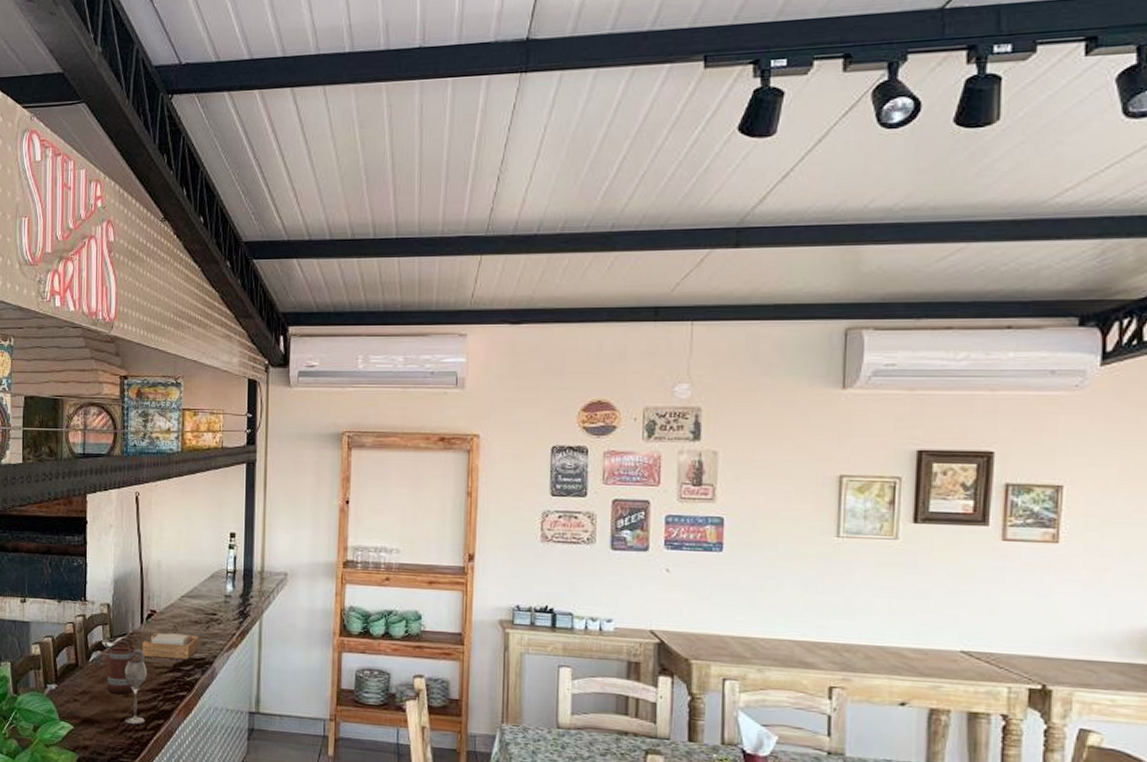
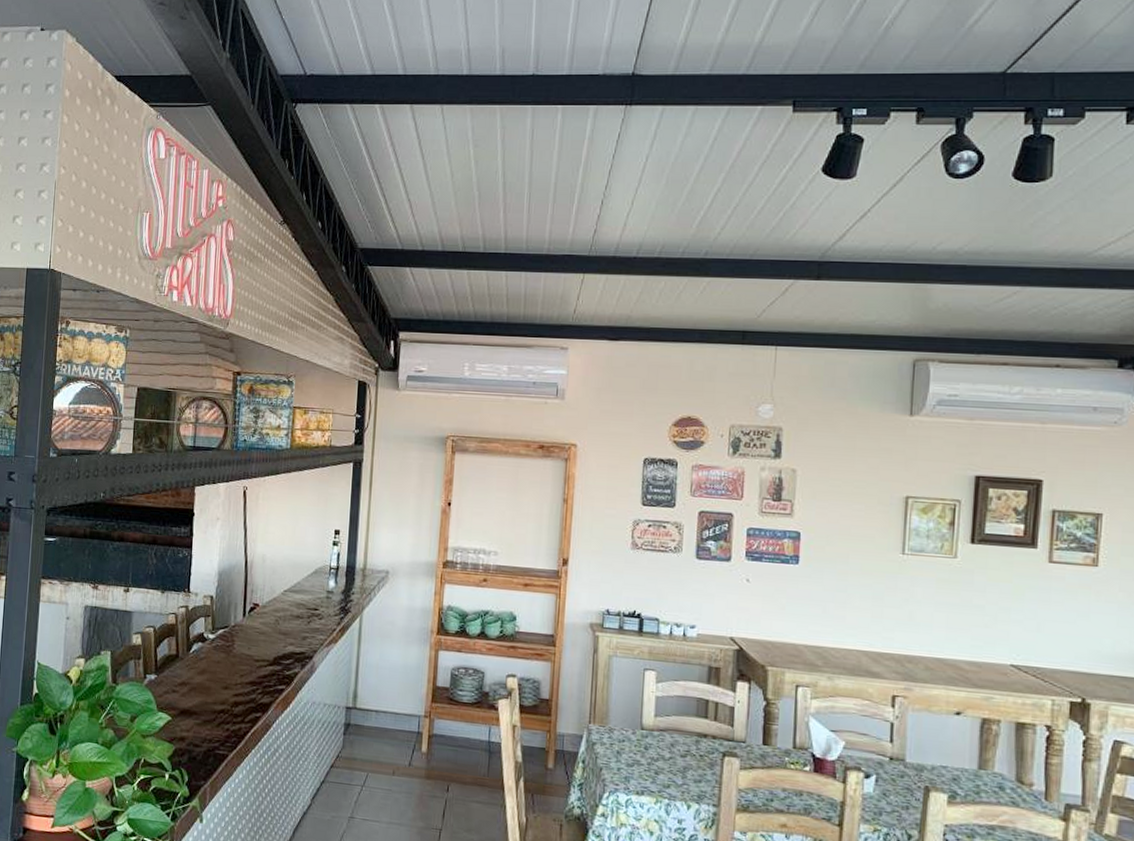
beer mug: present [107,647,145,695] -> none [206,639,246,687]
wineglass: present [124,659,148,725] -> none [223,651,248,718]
napkin holder: present [142,633,199,660] -> none [243,626,300,654]

